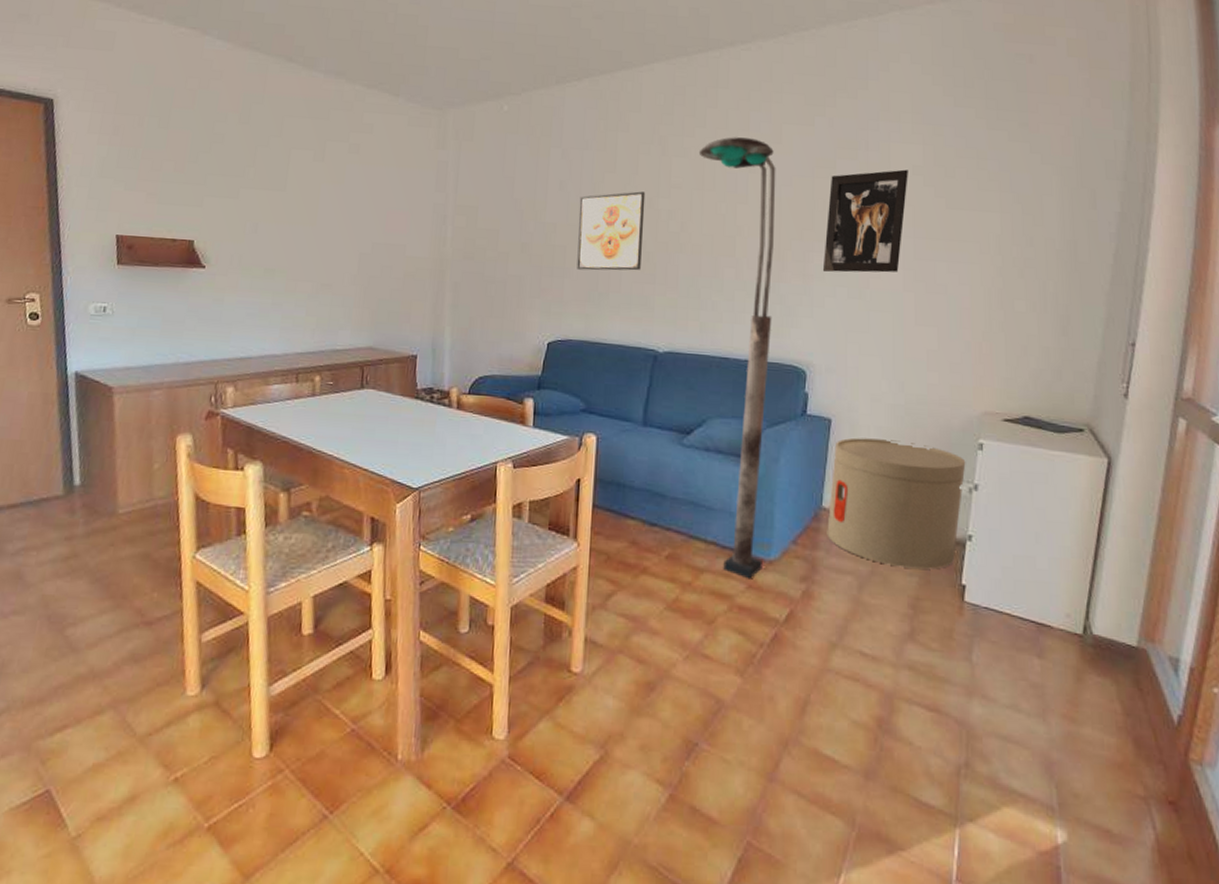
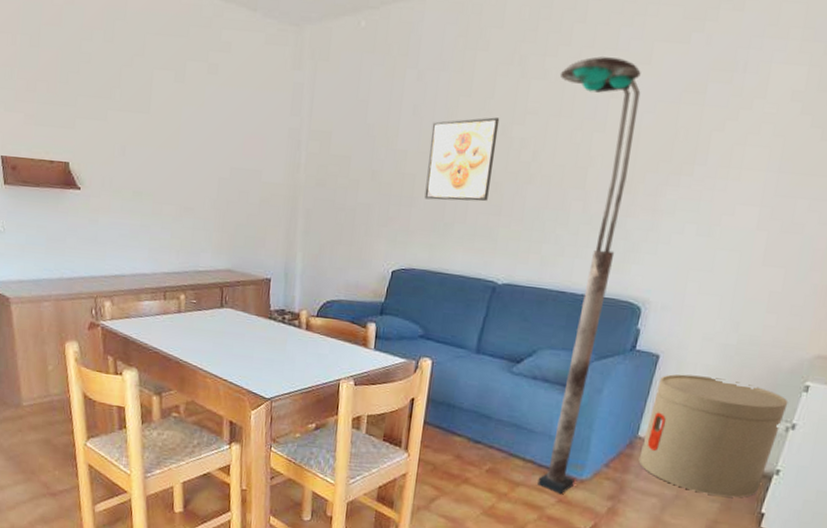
wall art: present [822,169,908,273] -> none [673,95,787,210]

